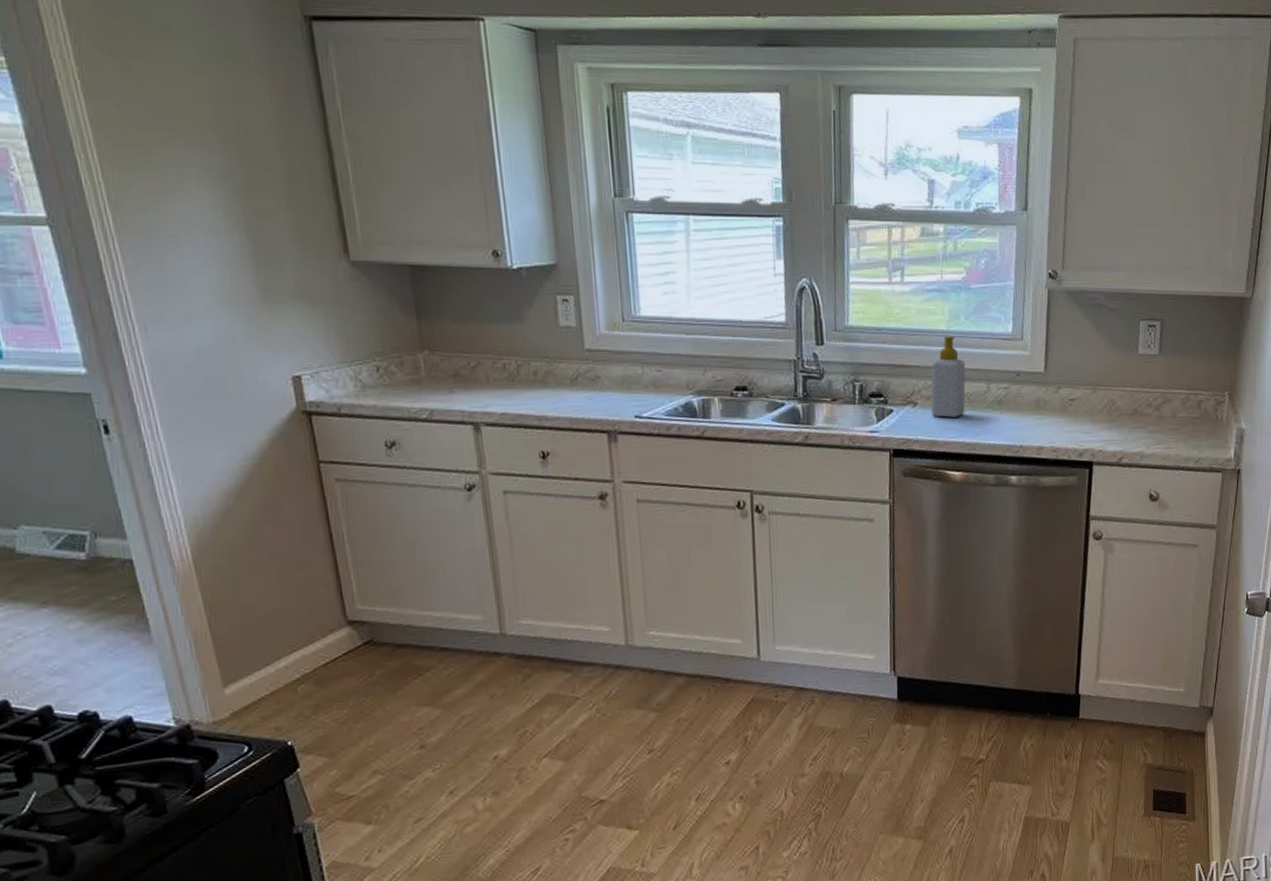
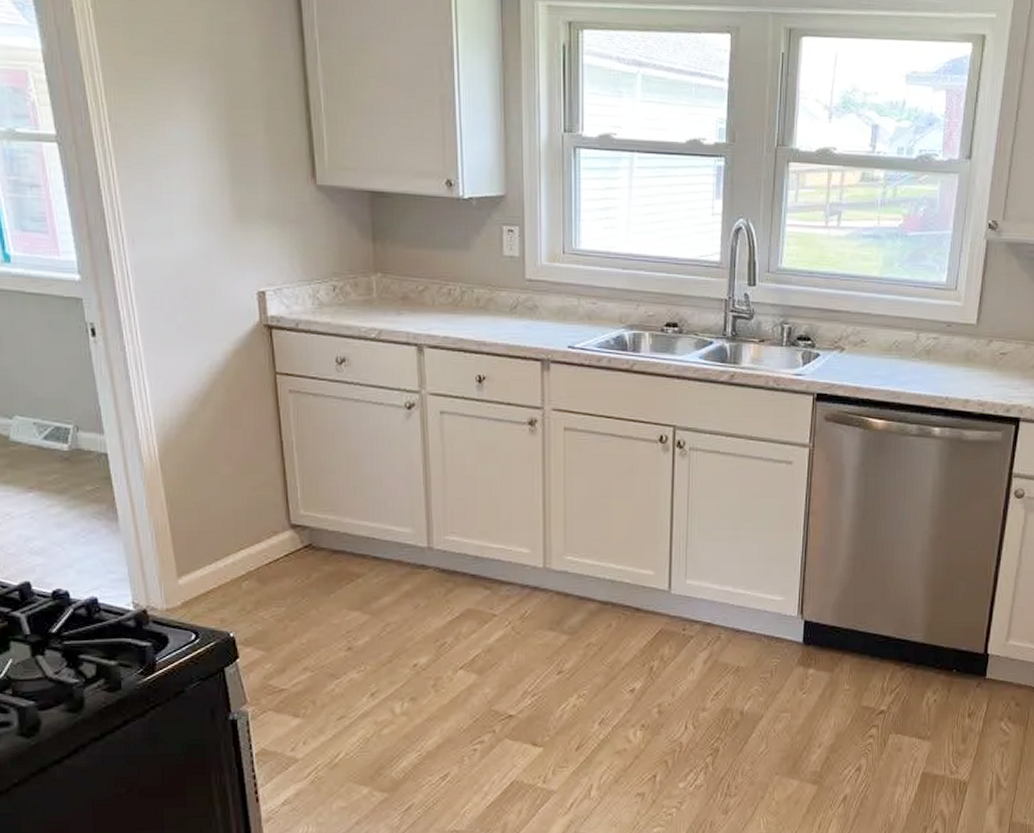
soap bottle: present [931,336,966,418] -> none [858,283,896,365]

